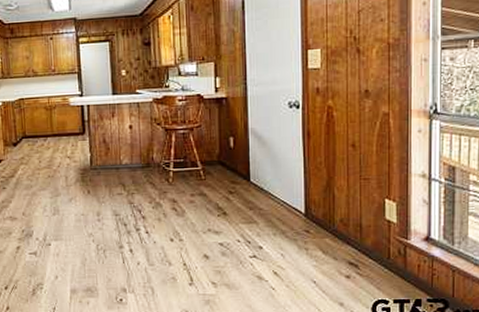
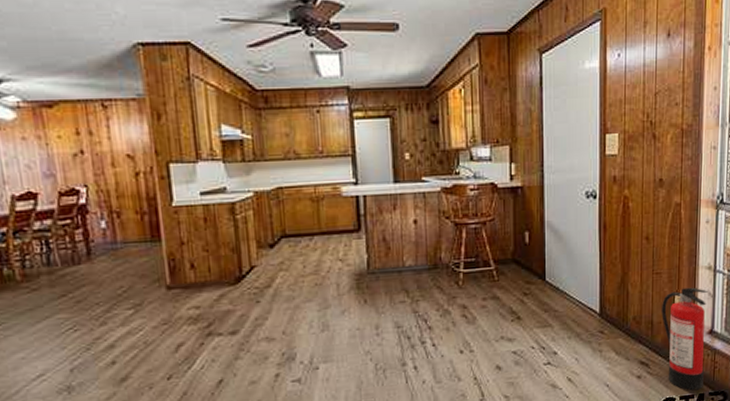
fire extinguisher: none [371,194,422,295] -> present [662,287,708,391]

